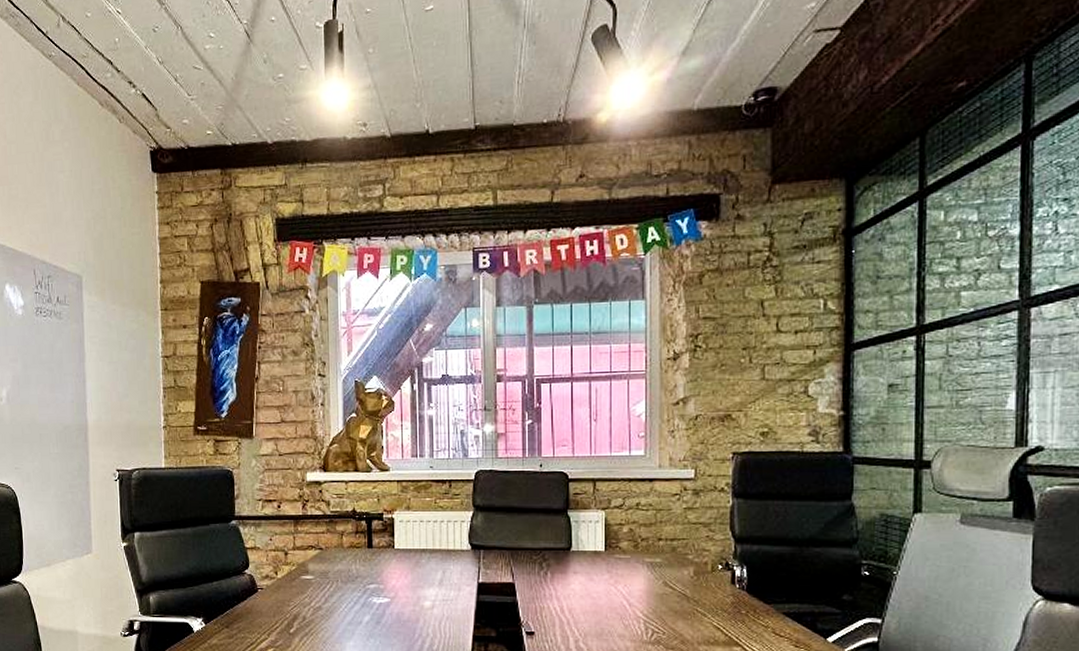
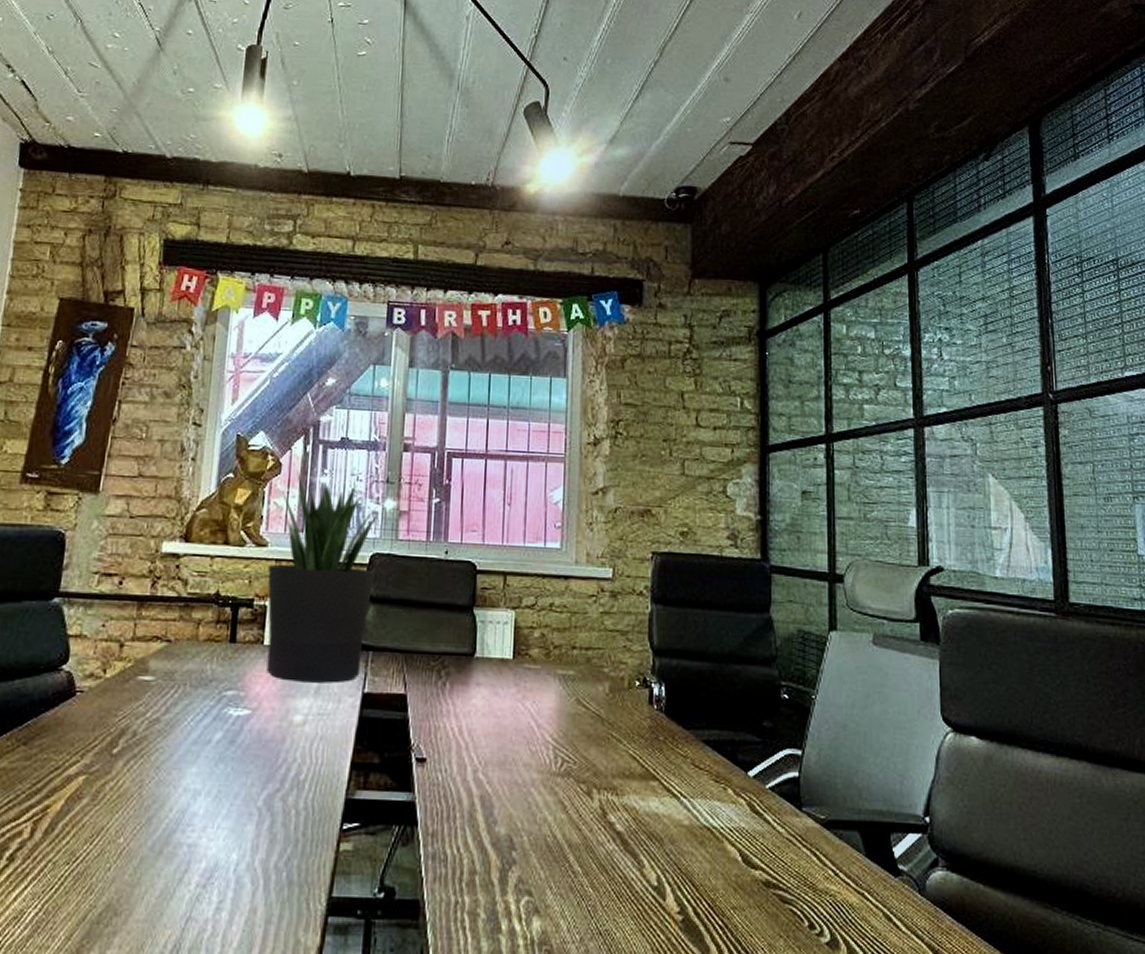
planter: none [392,405,480,576] -> present [266,469,377,683]

